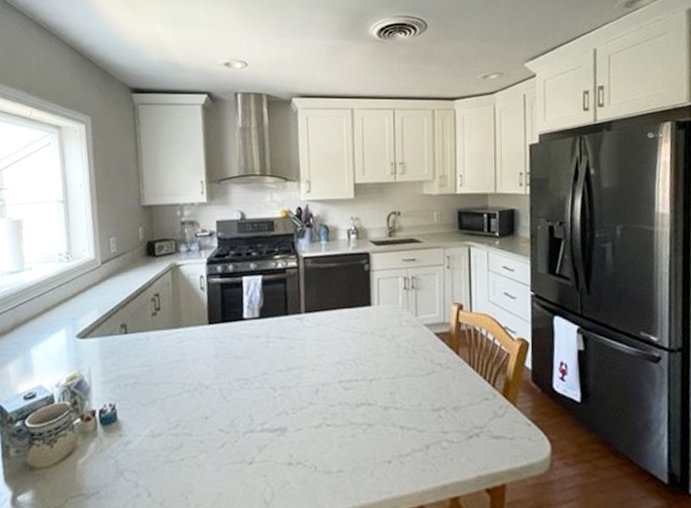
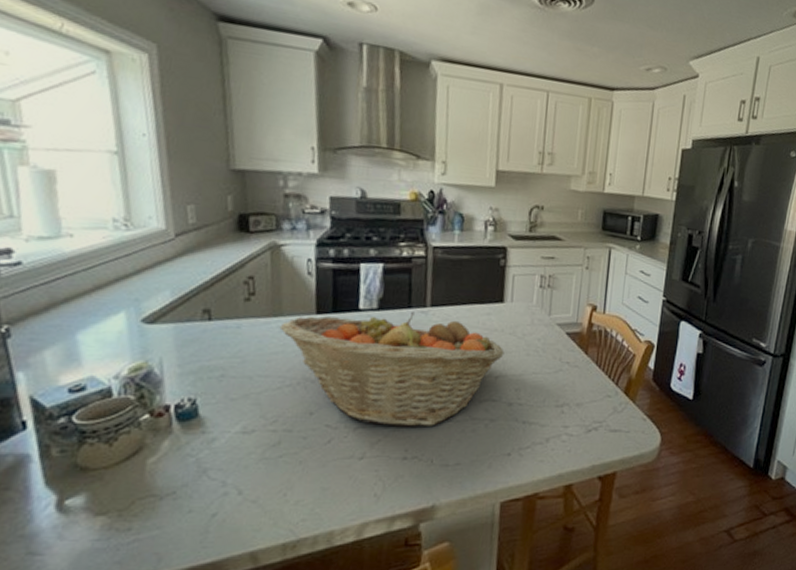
fruit basket: none [179,318,376,432] -> present [279,311,505,427]

